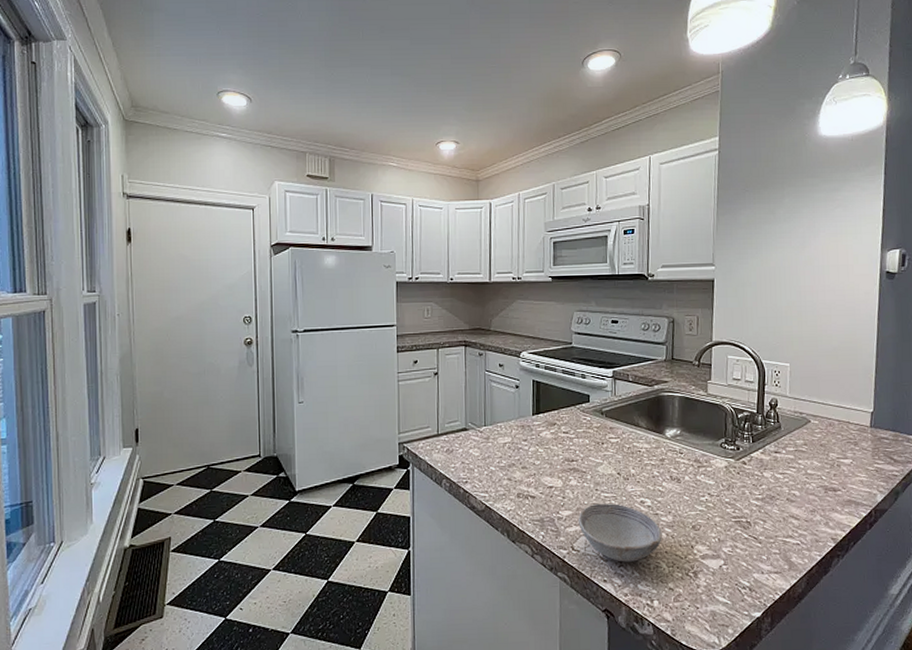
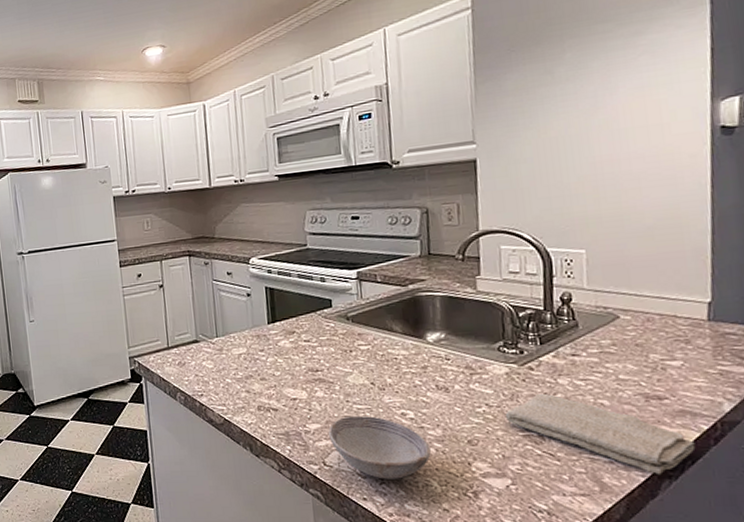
washcloth: none [722,485,857,555] -> present [505,394,696,475]

